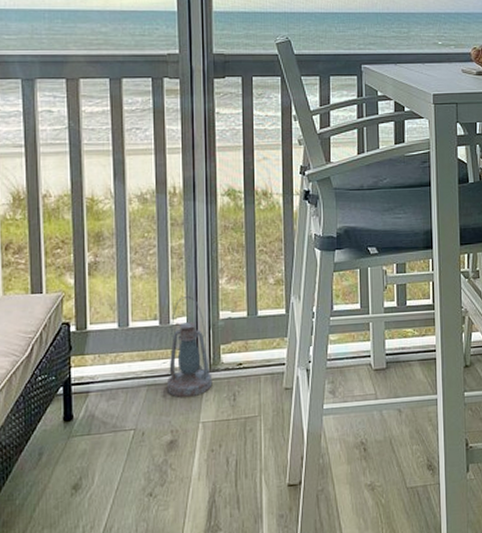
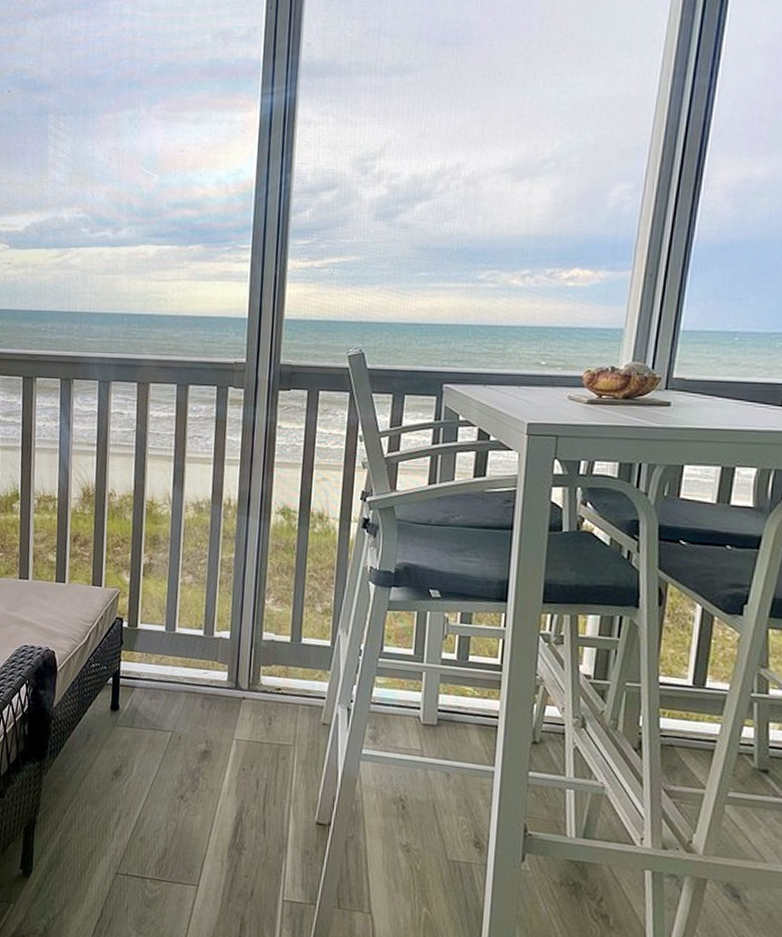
lantern: present [166,296,213,398] -> none [205,611,250,712]

